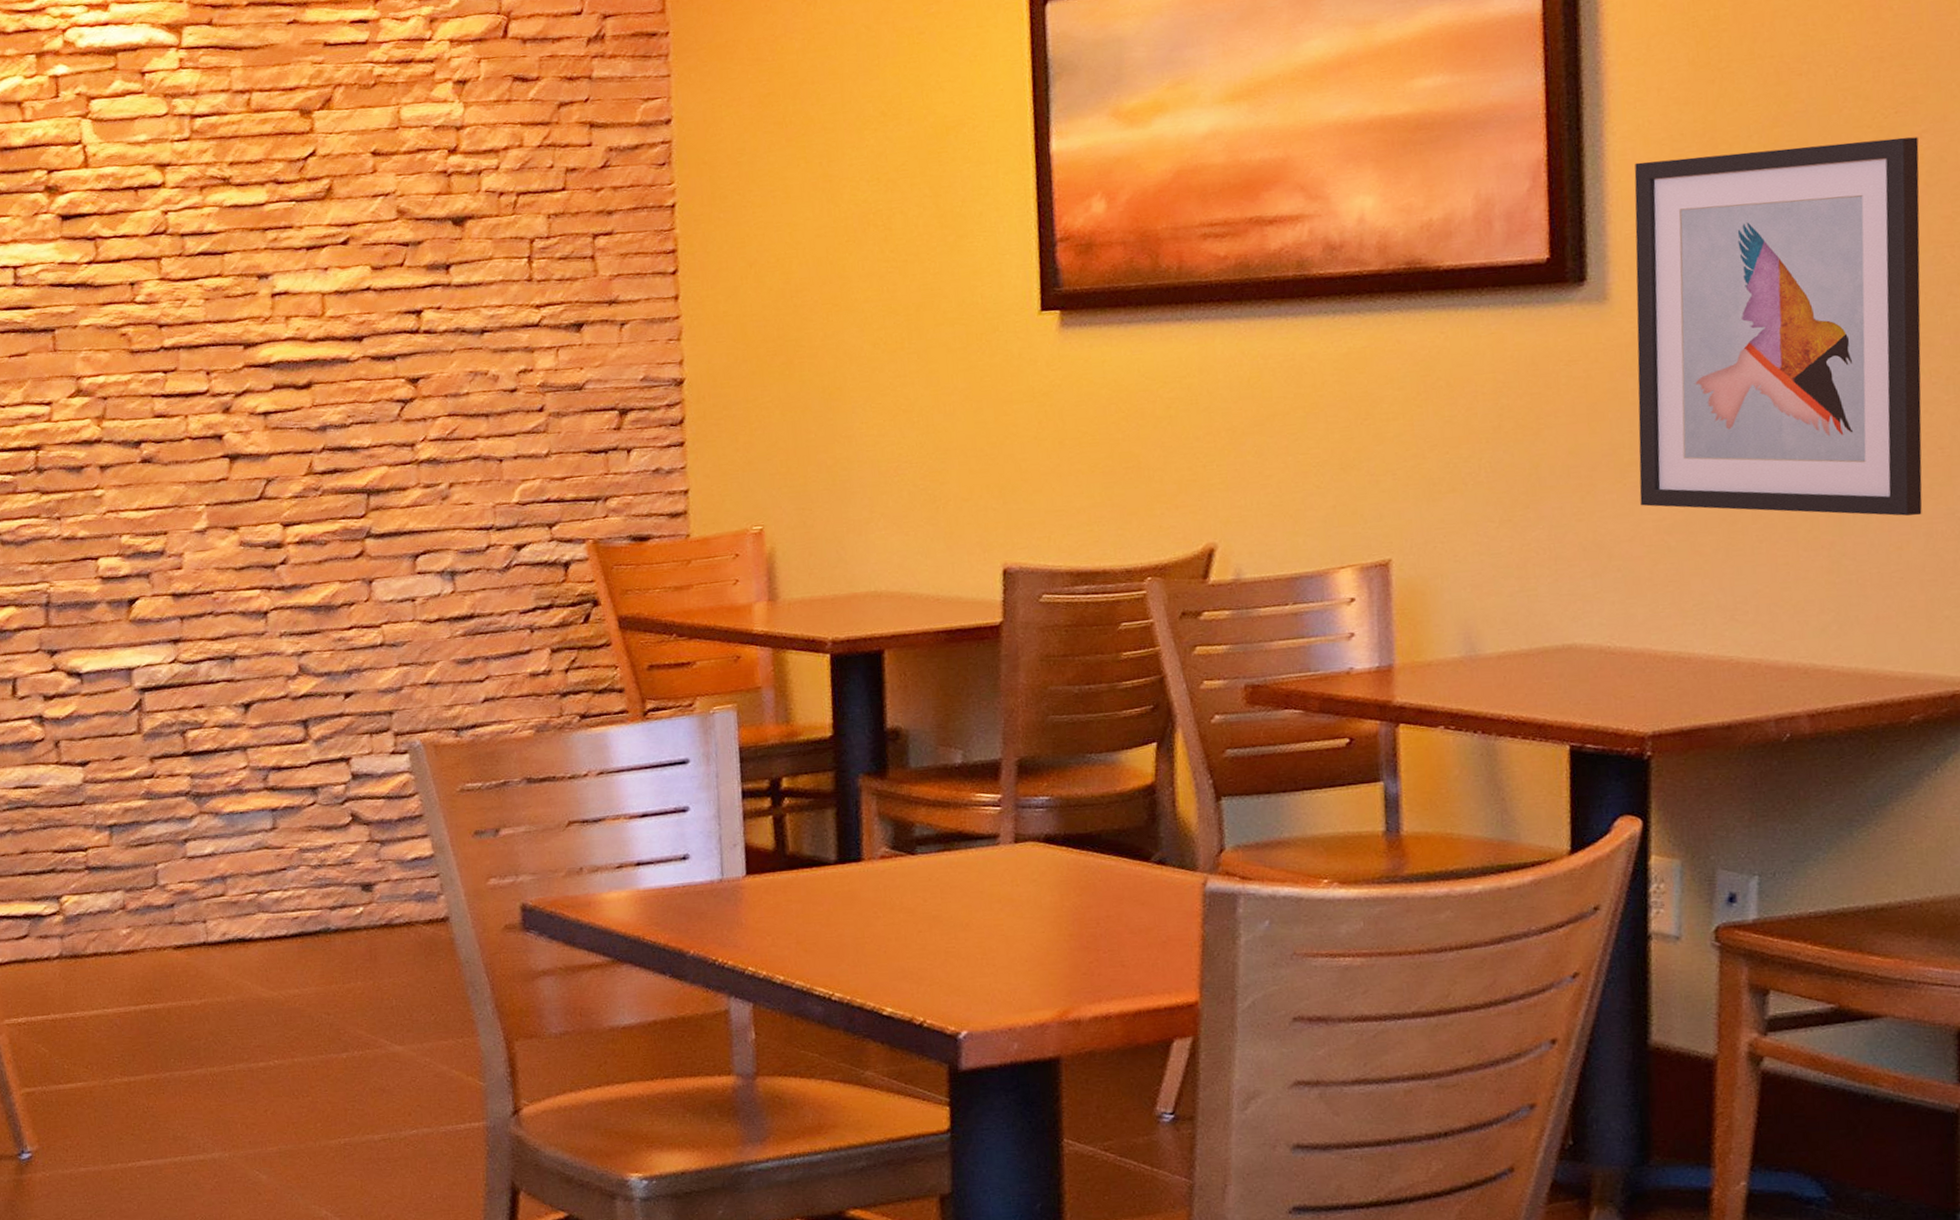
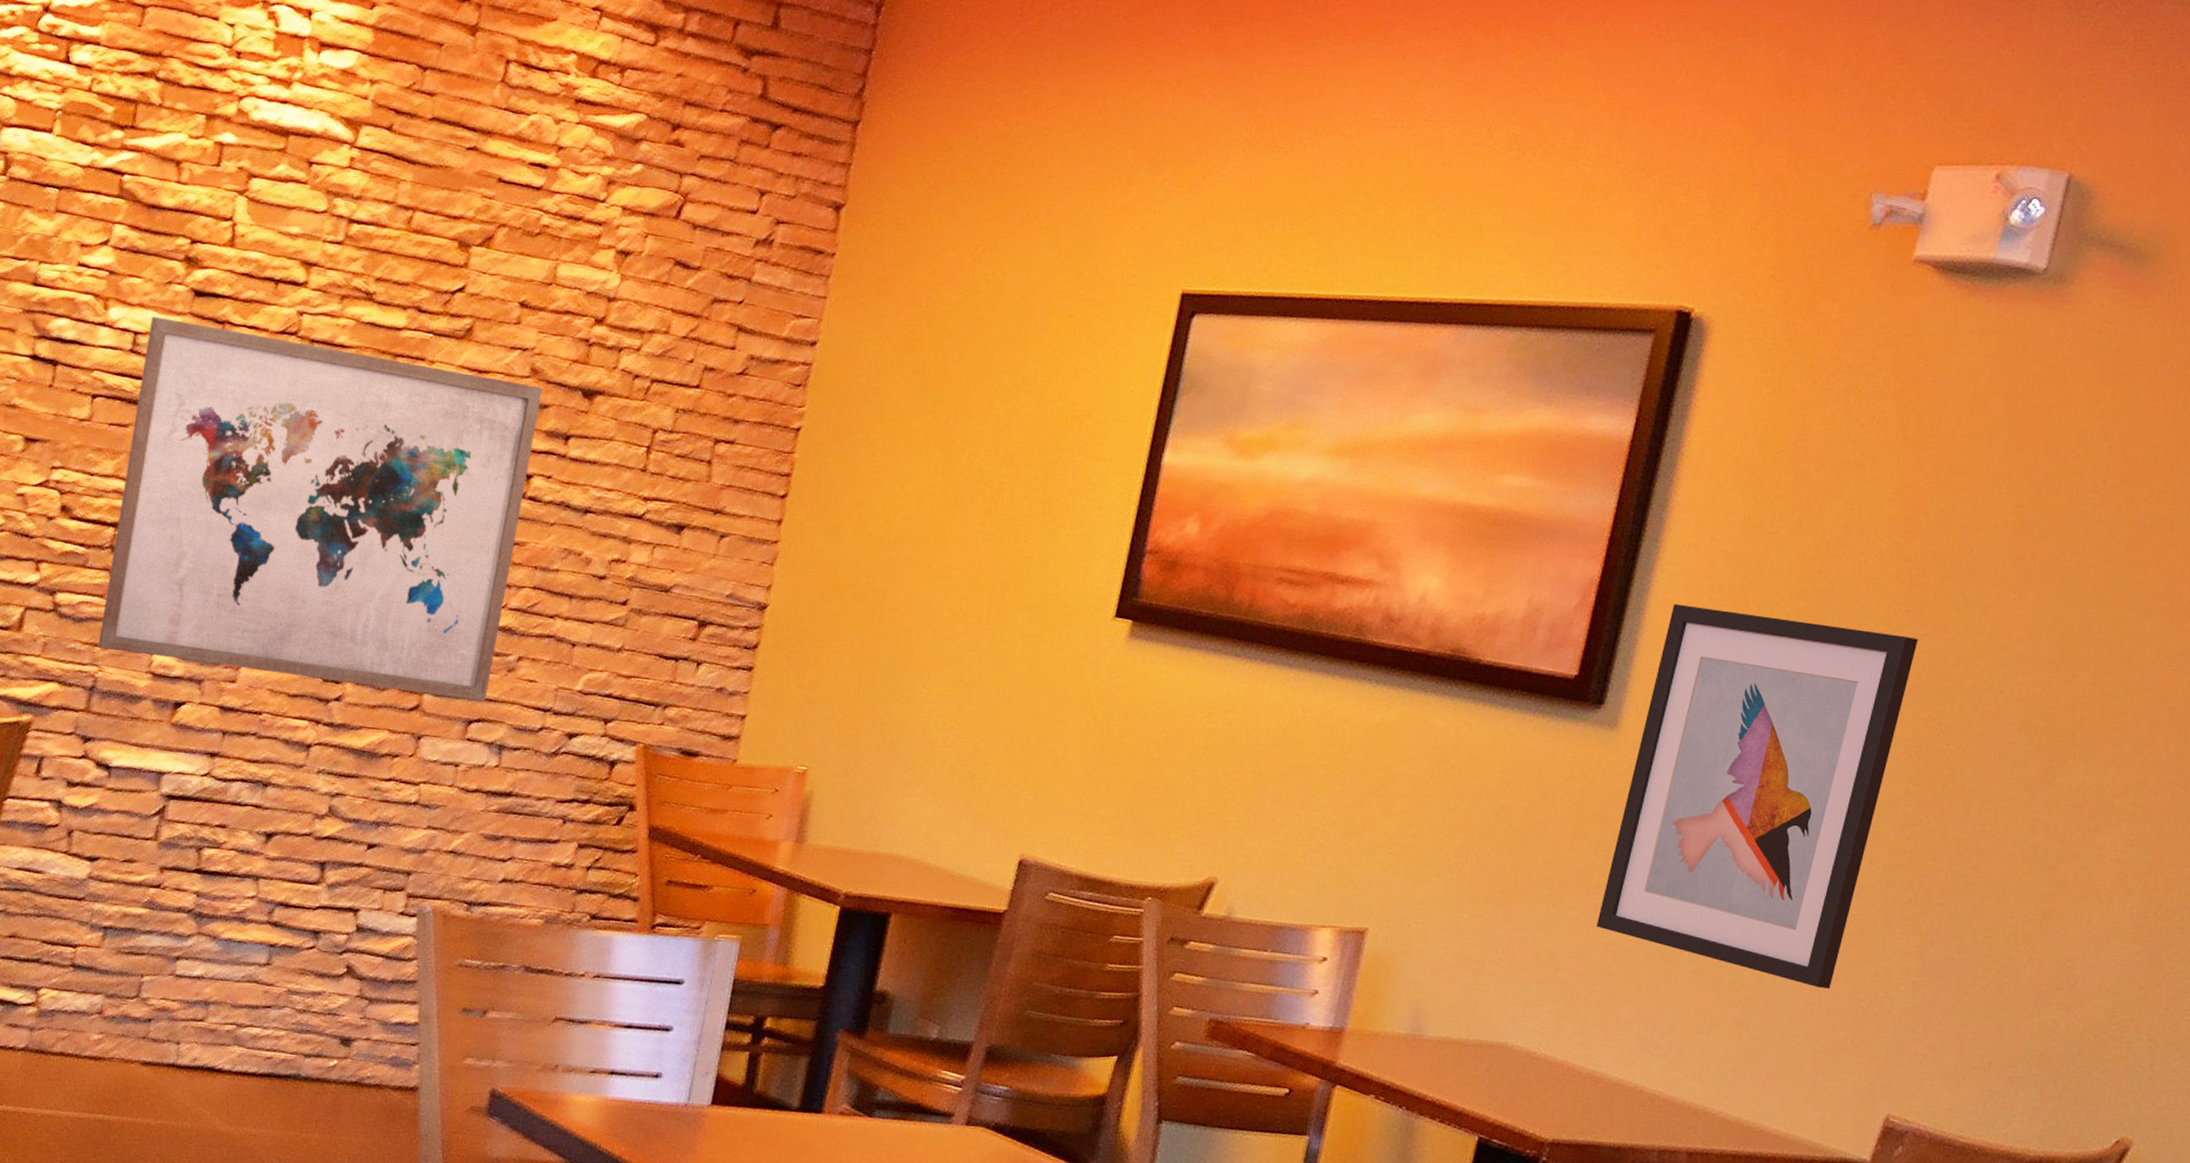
wall art: none [26,225,428,565] -> present [97,316,543,702]

